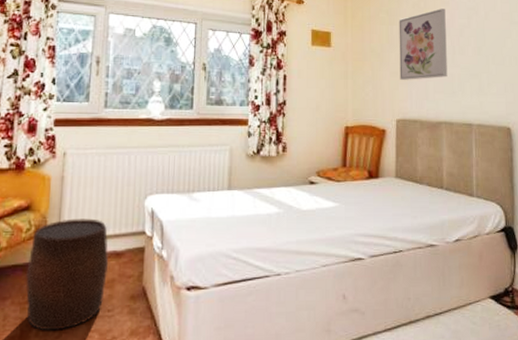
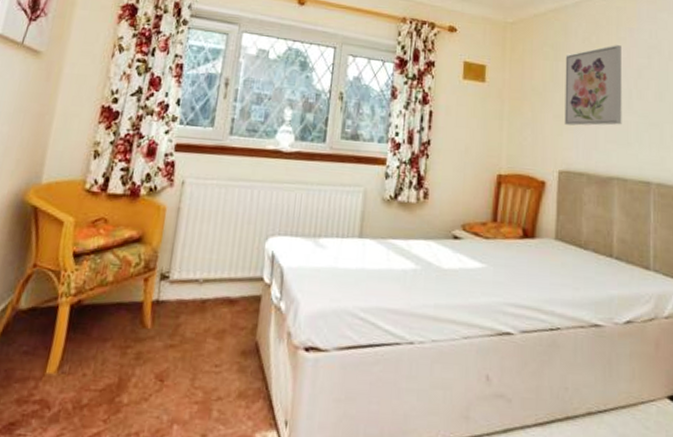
stool: present [26,218,109,331] -> none [127,256,222,383]

